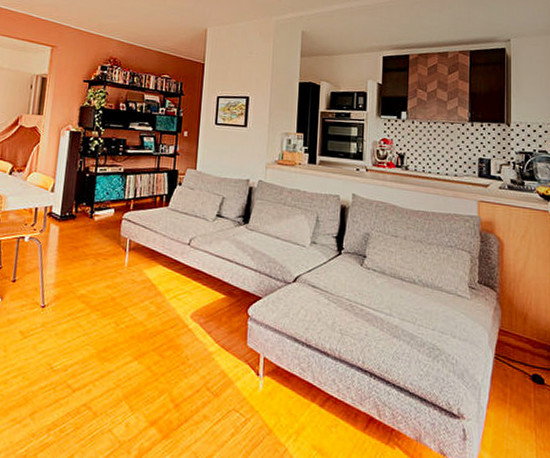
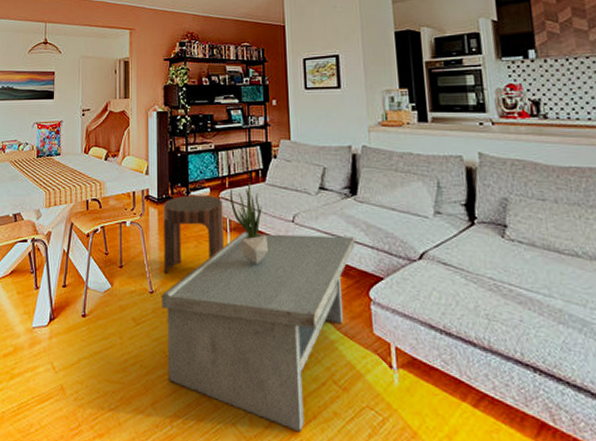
coffee table: none [50,251,242,435] -> present [162,231,355,433]
side table: none [58,214,125,290] -> present [164,195,224,275]
potted plant: none [132,207,164,283] -> present [229,183,269,265]

